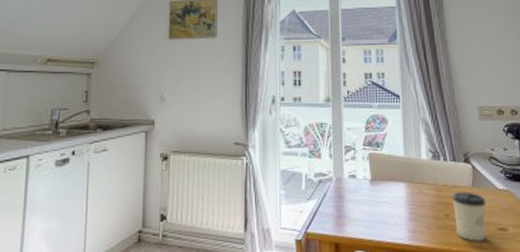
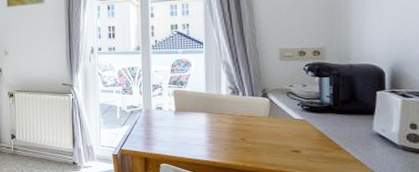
cup: present [452,191,486,242] -> none [248,121,281,160]

